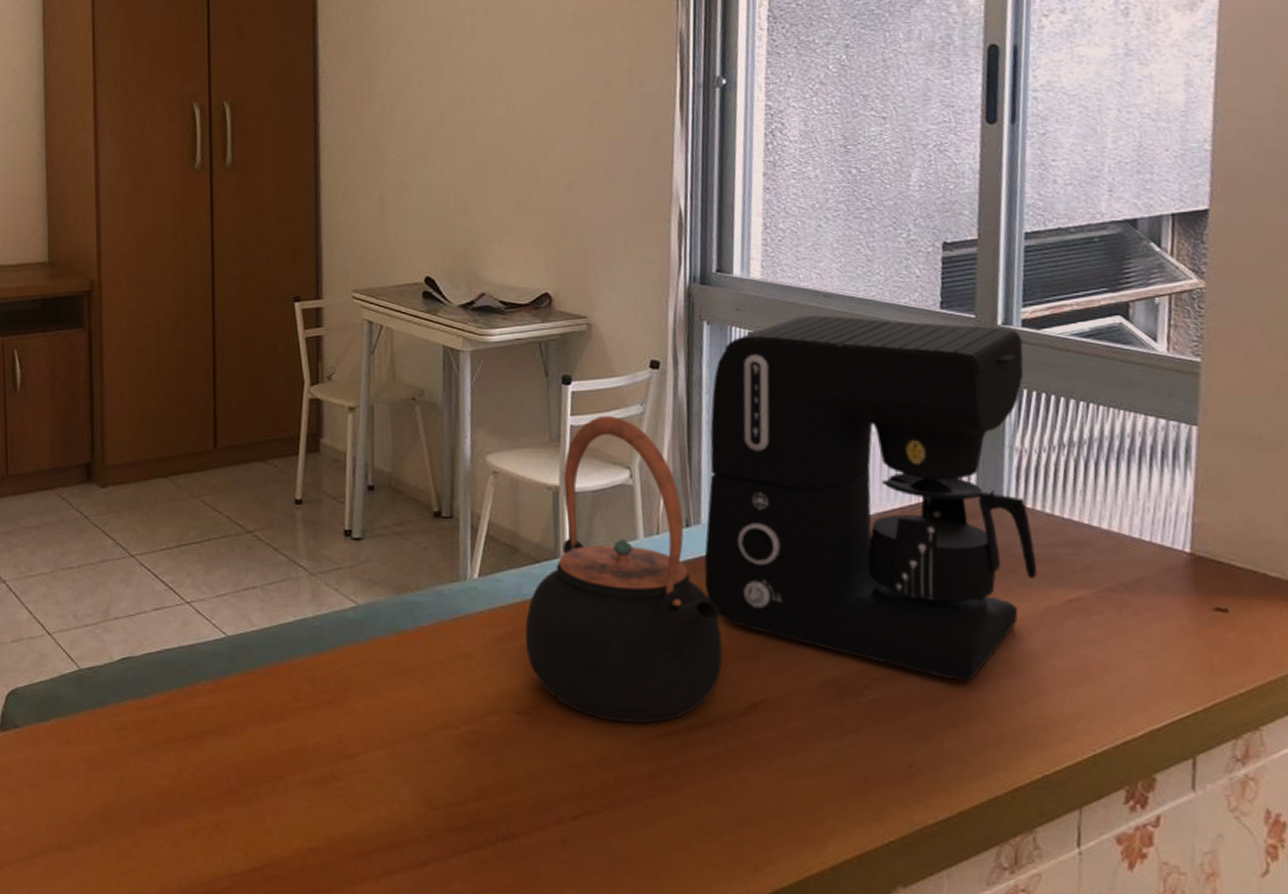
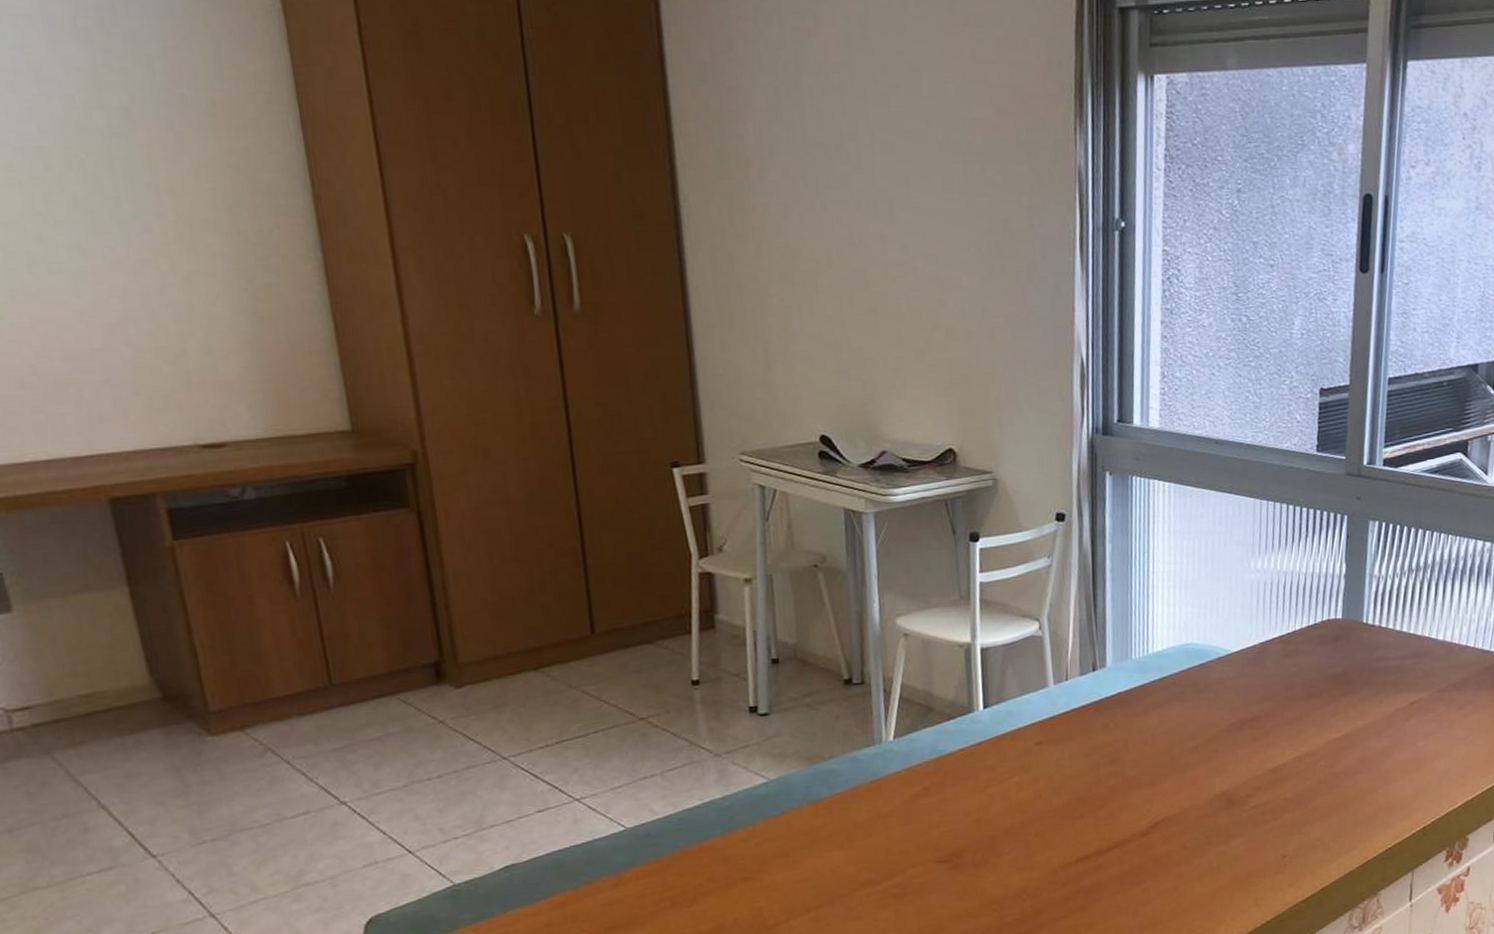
teapot: present [525,415,723,724] -> none [942,569,1127,857]
coffee maker: present [704,315,1037,682] -> none [1109,461,1388,781]

